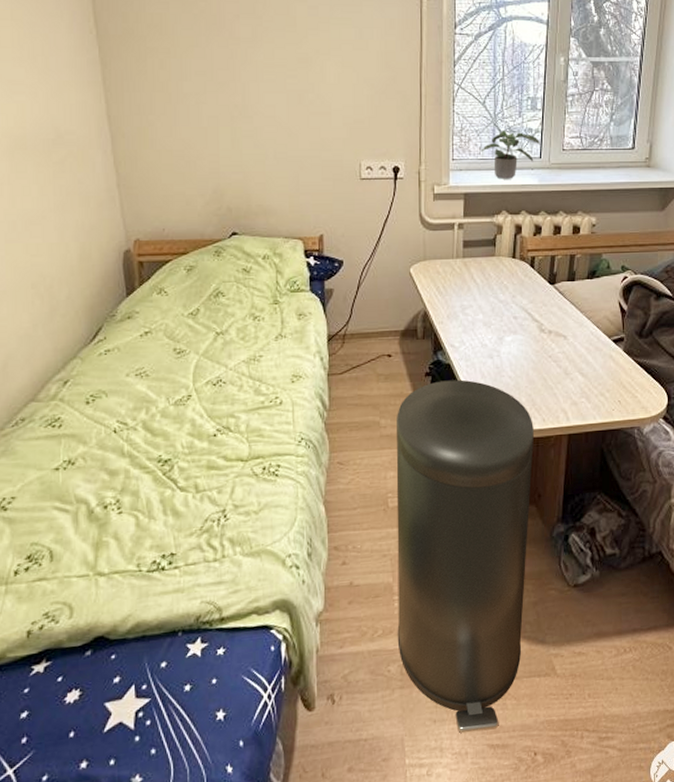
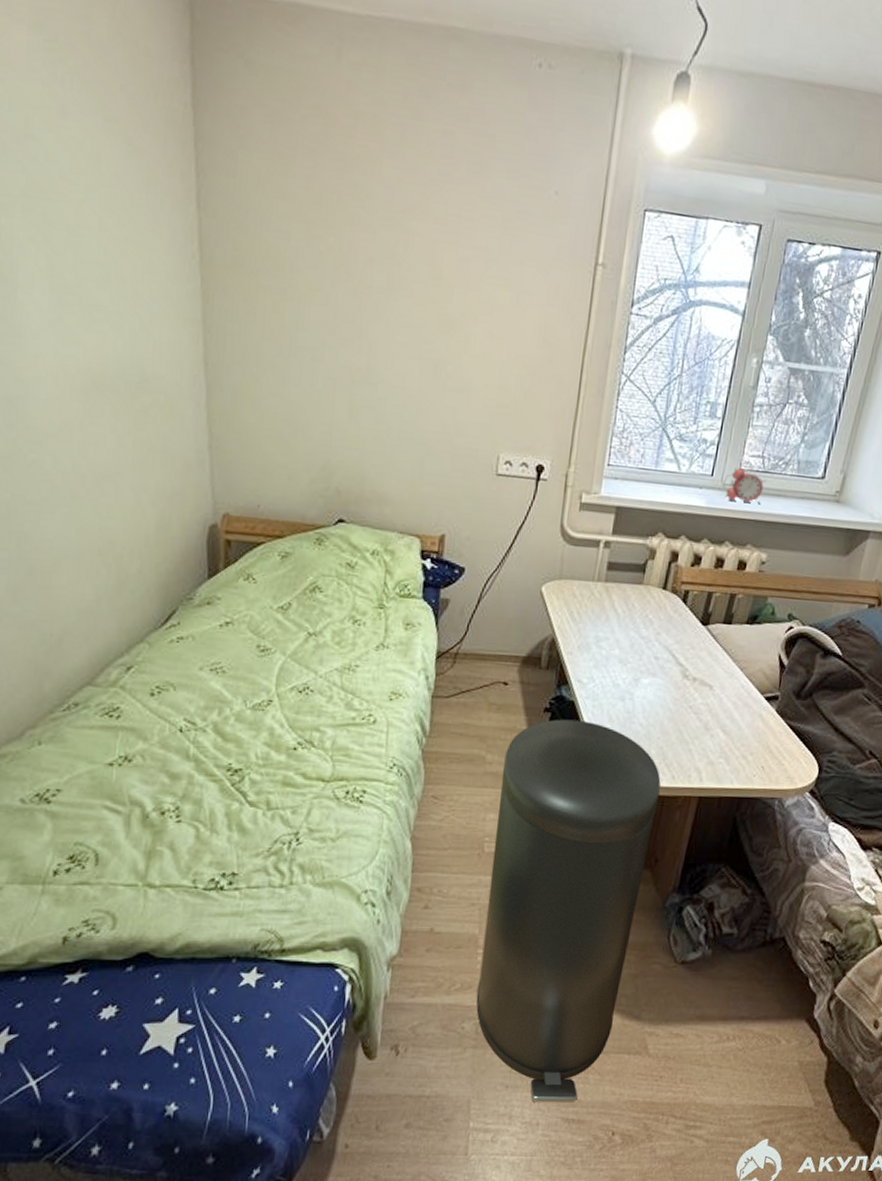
potted plant: present [481,131,540,179] -> none [642,438,714,497]
alarm clock: none [550,149,587,177] -> present [722,468,767,503]

